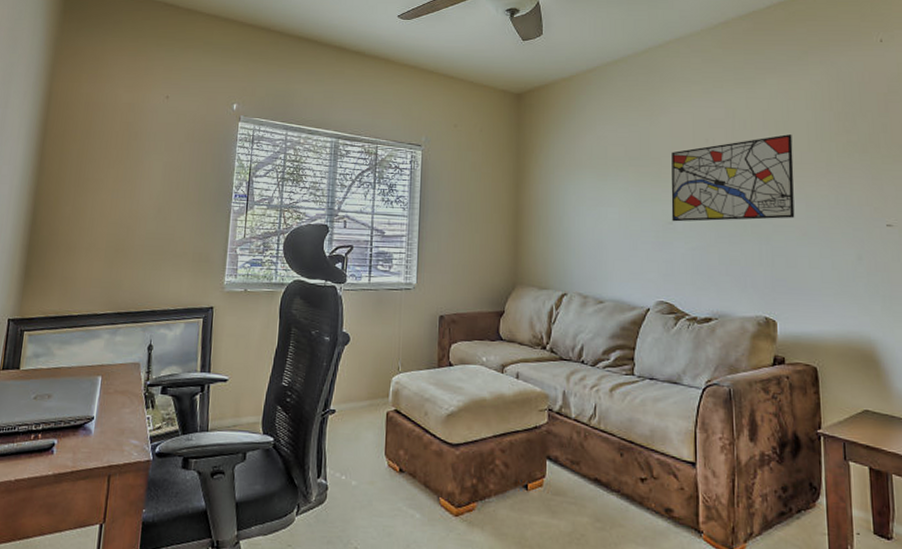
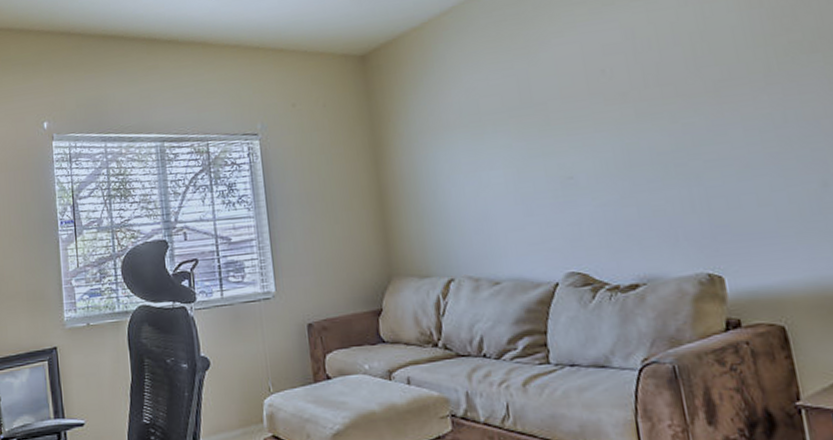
wall art: present [671,134,795,222] -> none [560,46,731,176]

